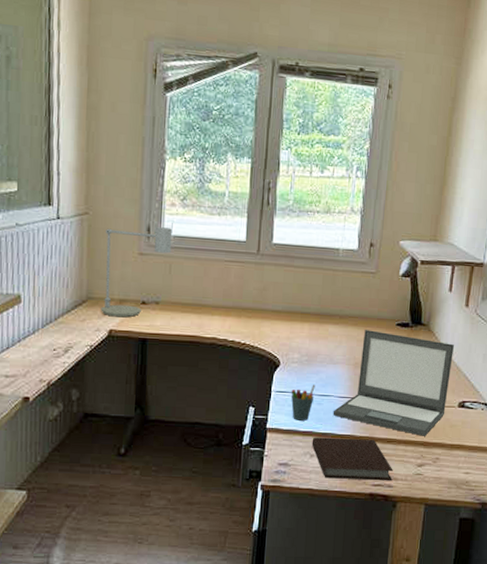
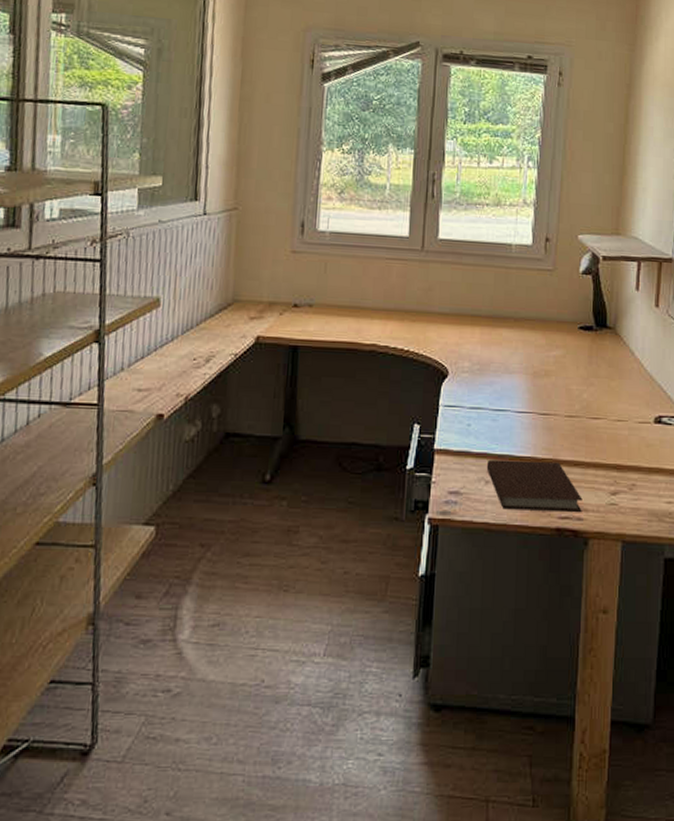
desk lamp: present [101,227,173,318] -> none [248,222,329,322]
pen holder: present [291,384,315,421] -> none [461,397,489,440]
laptop: present [333,330,455,436] -> none [510,334,646,458]

